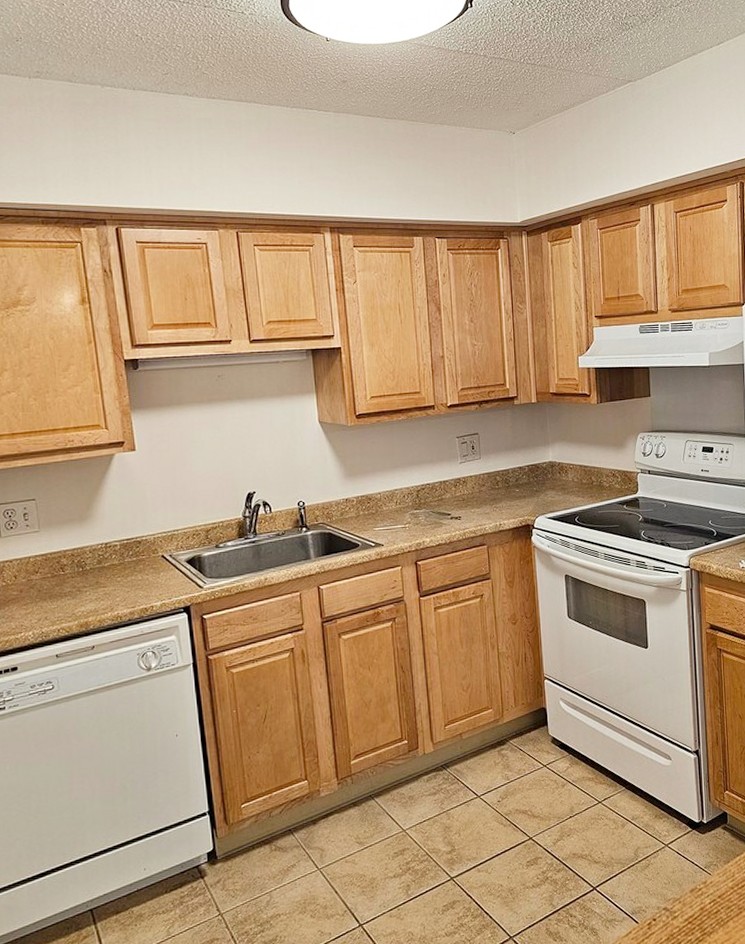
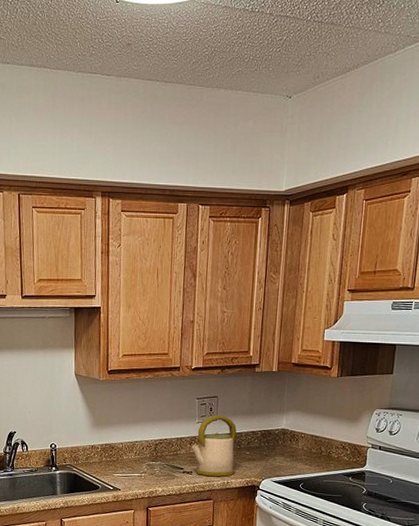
kettle: none [456,452,507,520] -> present [191,415,237,476]

